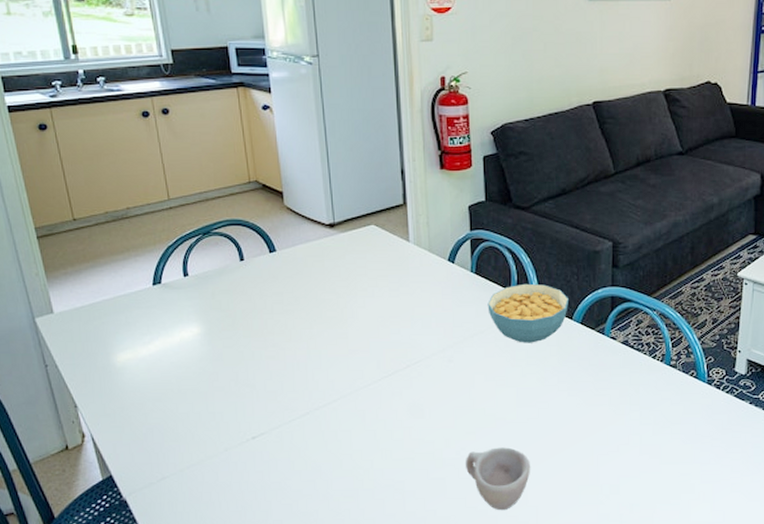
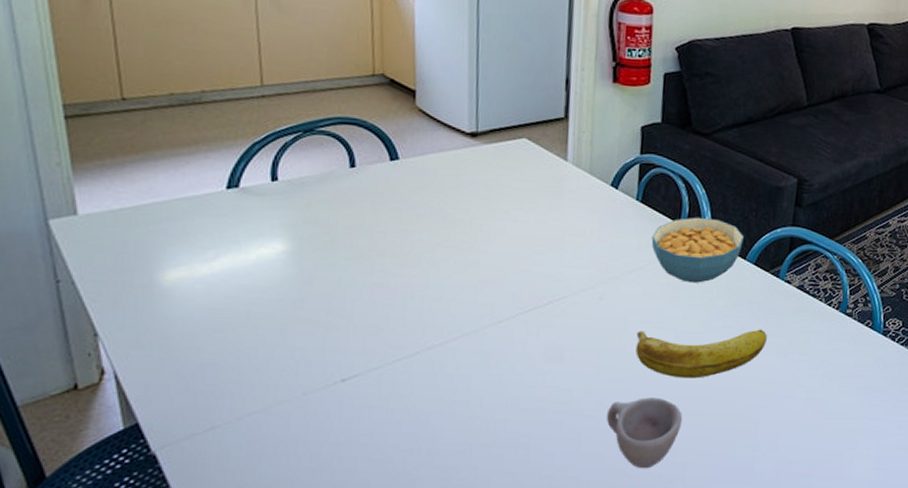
banana: none [484,383,599,430] -> present [635,329,767,379]

